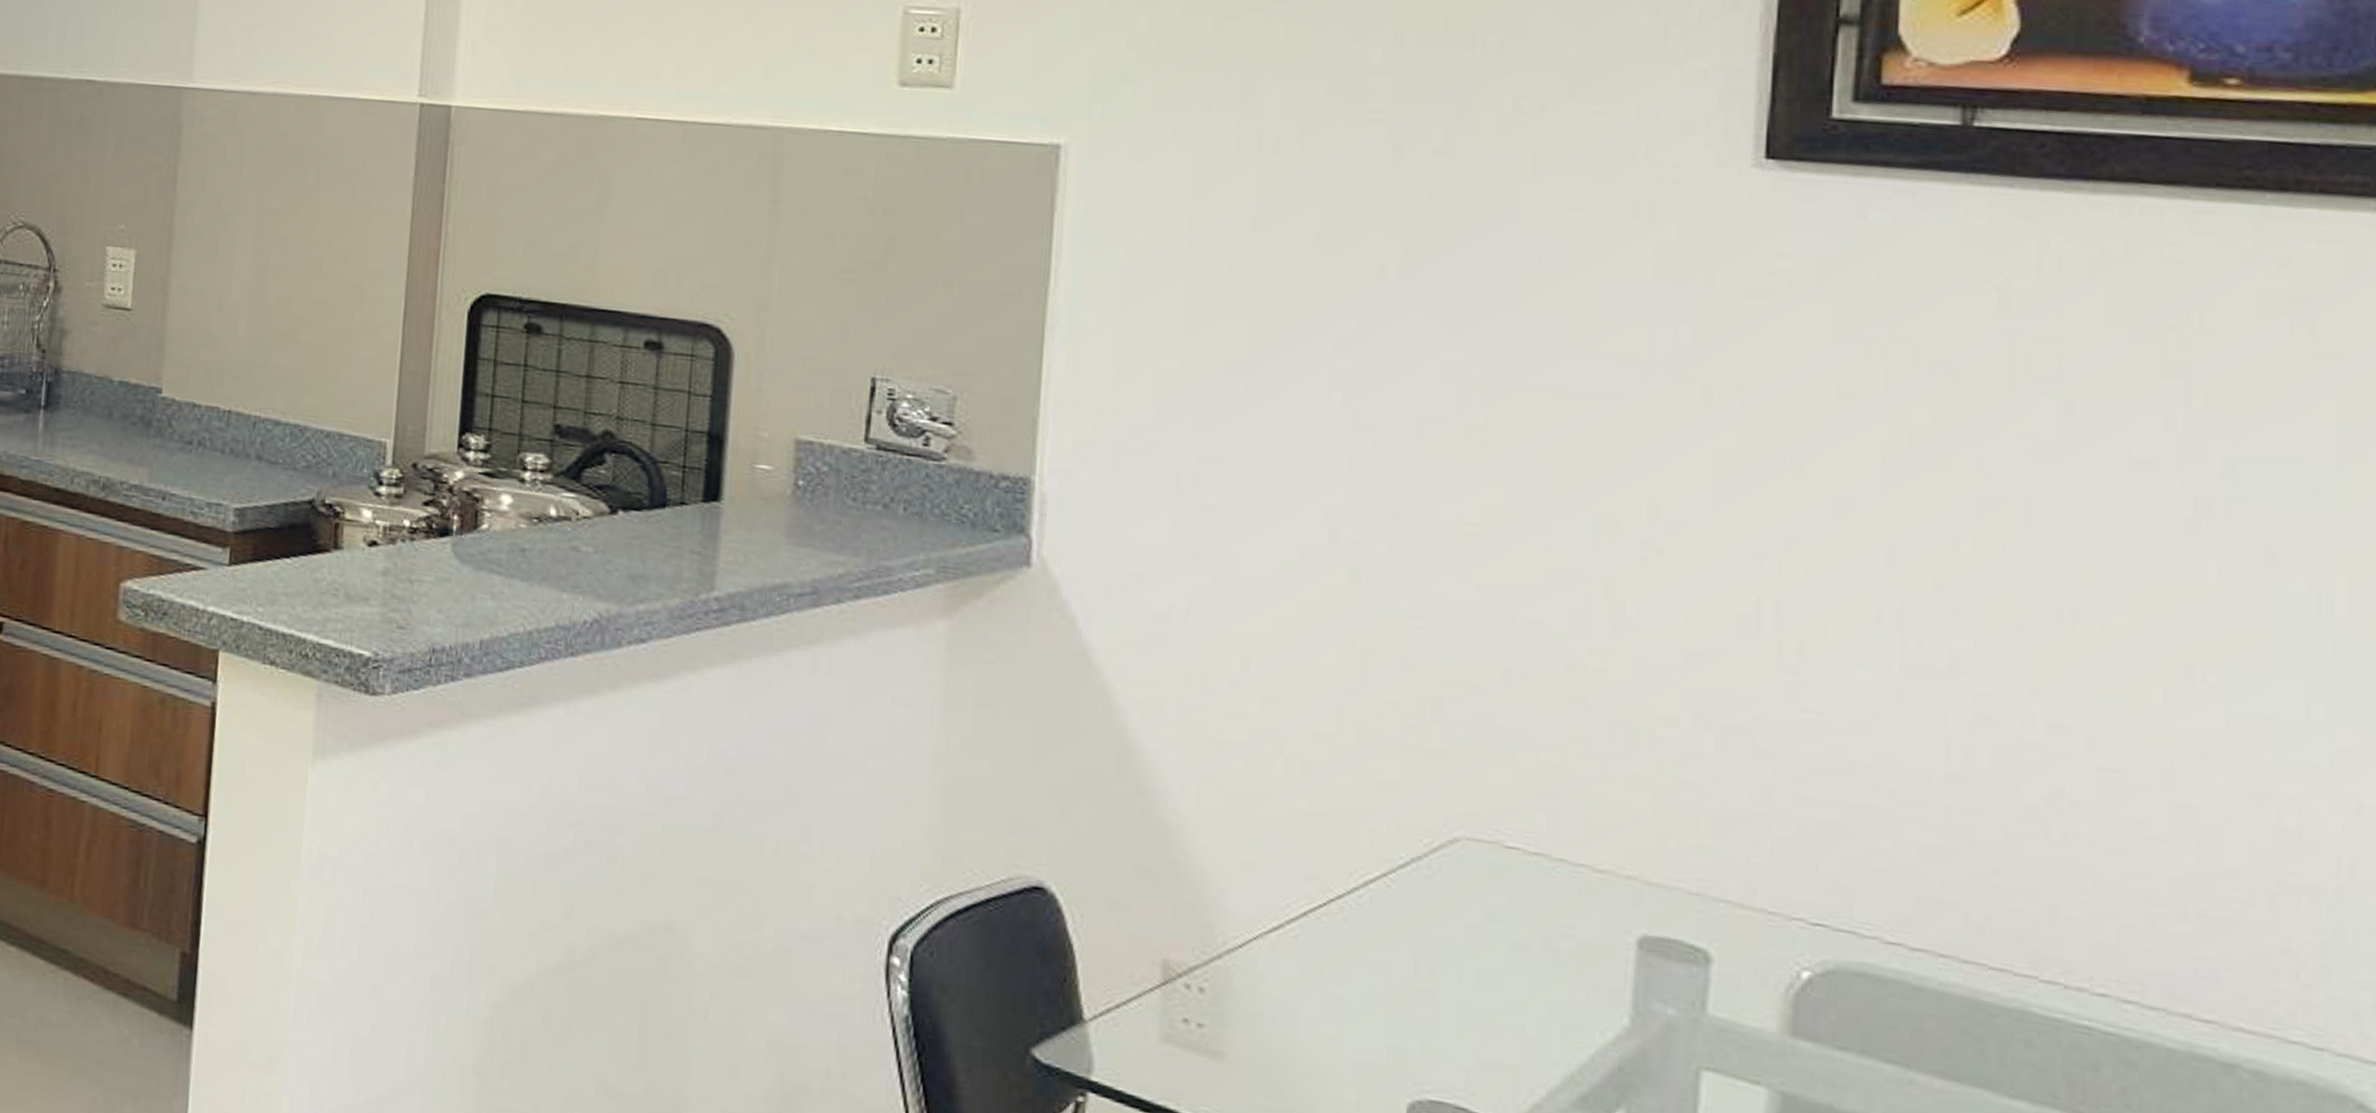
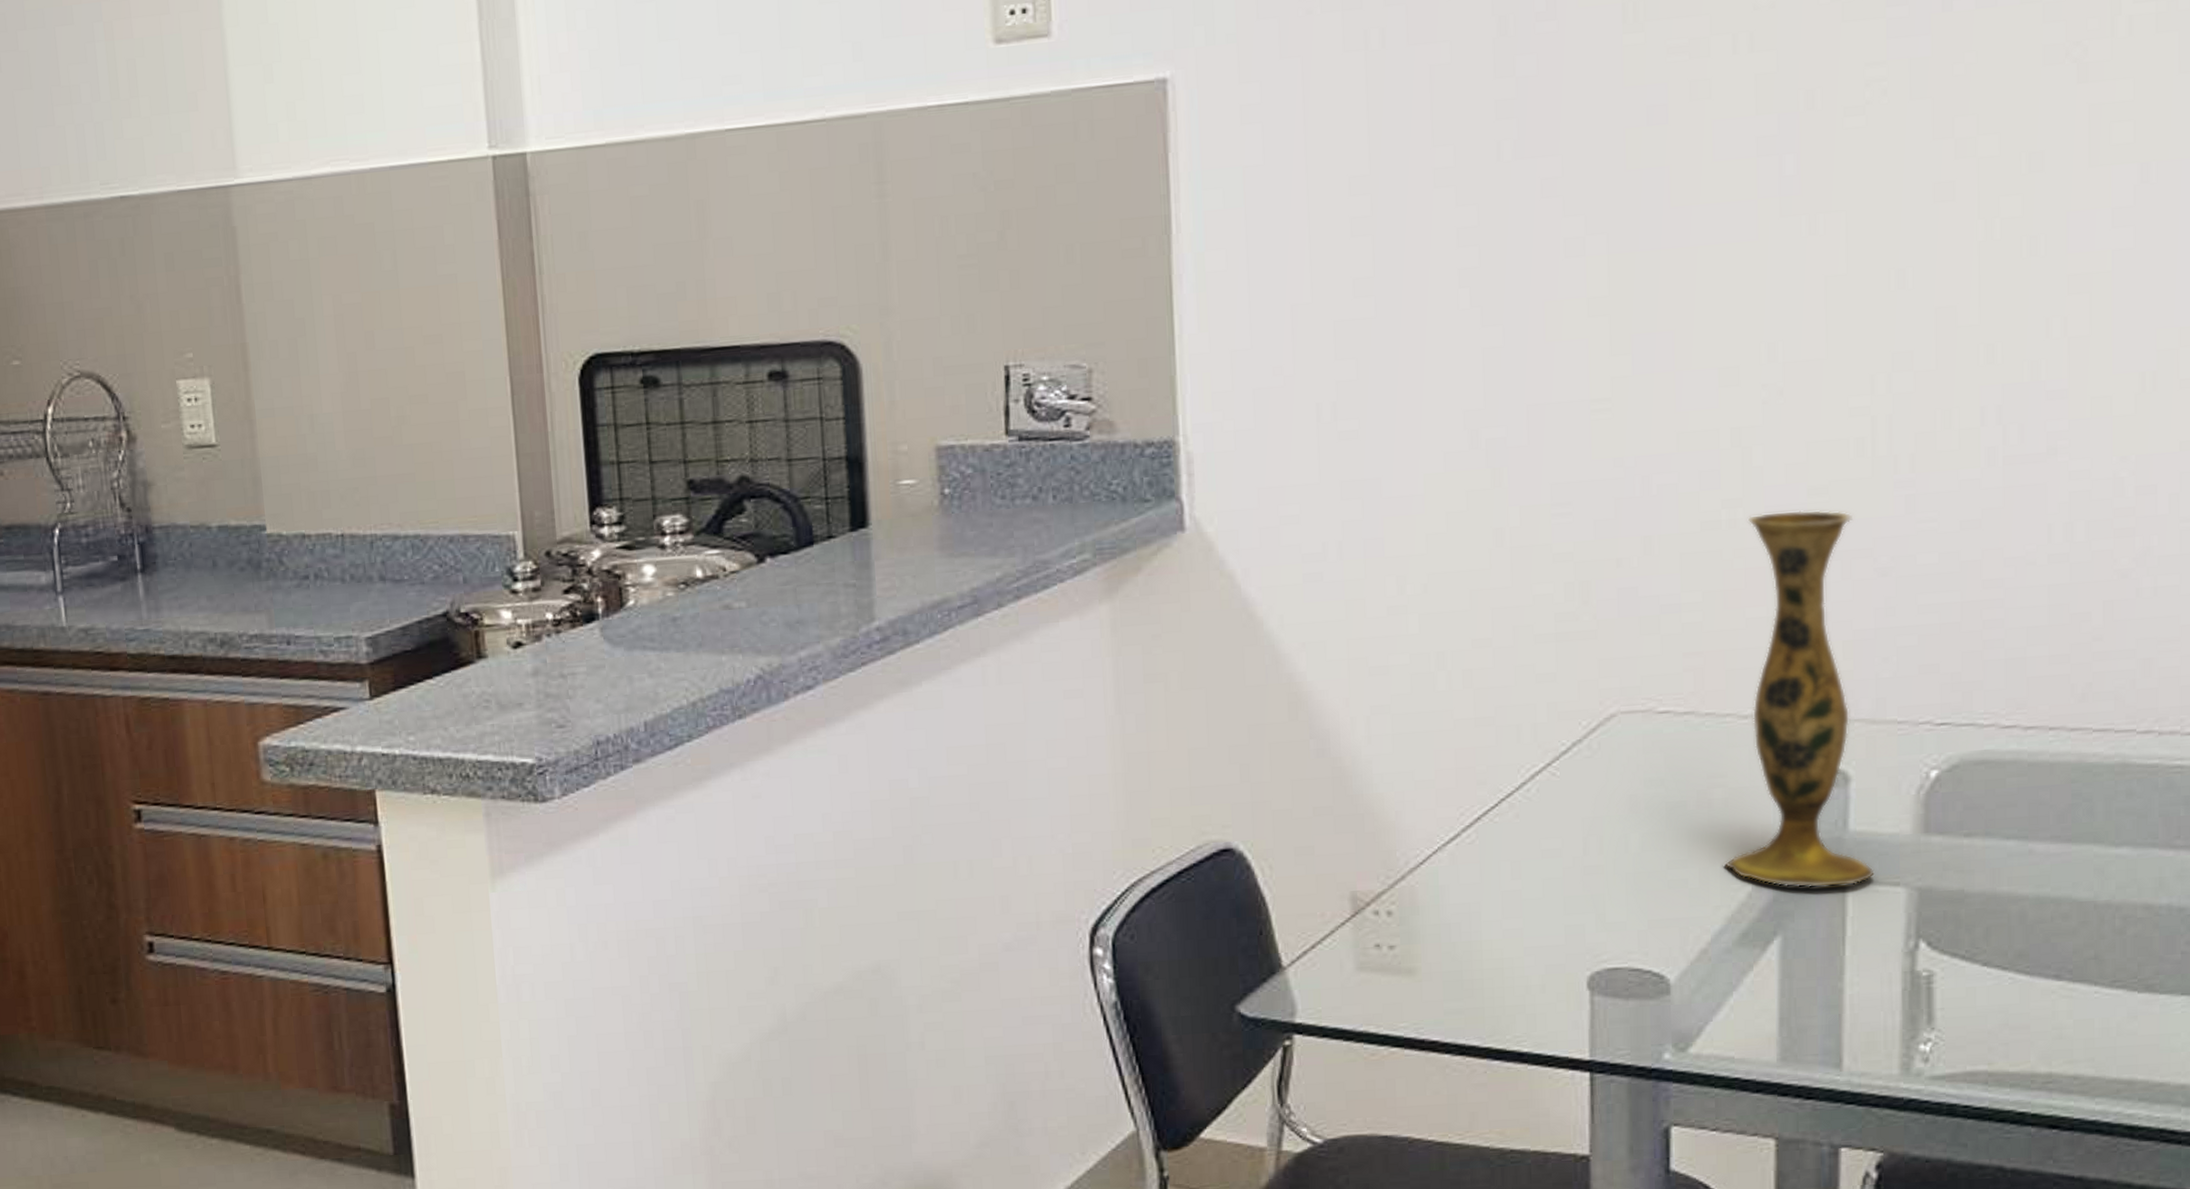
vase: none [1565,668,1735,1073] -> present [1723,509,1876,888]

